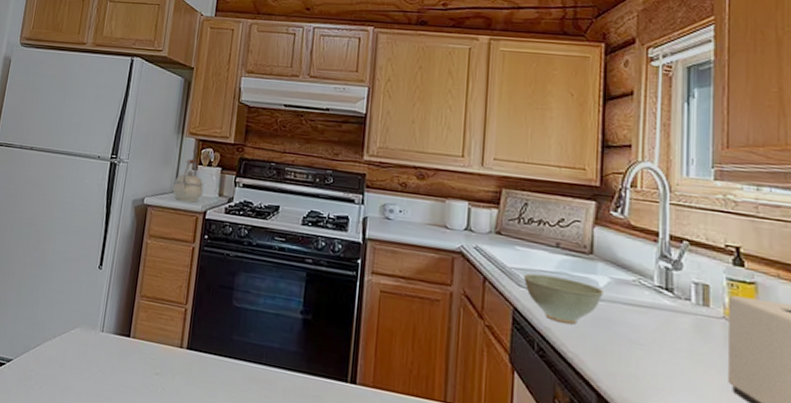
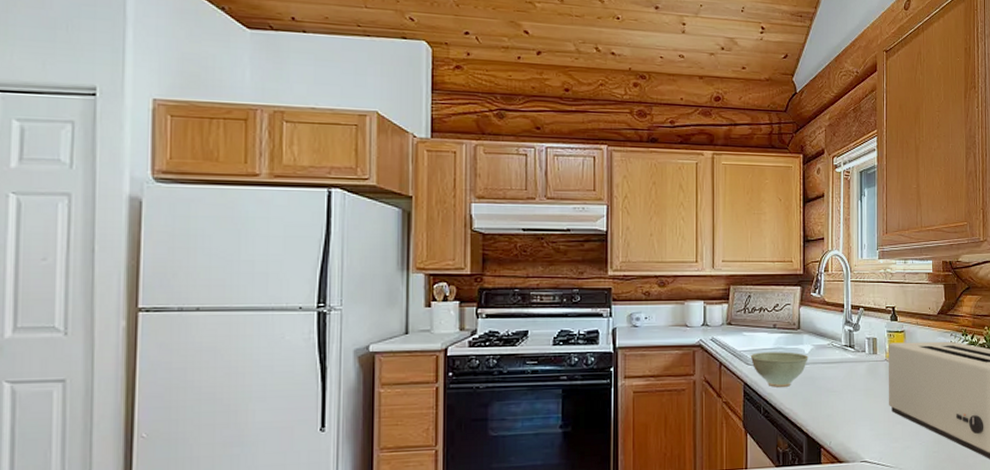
kettle: present [172,158,204,203] -> none [403,296,441,342]

